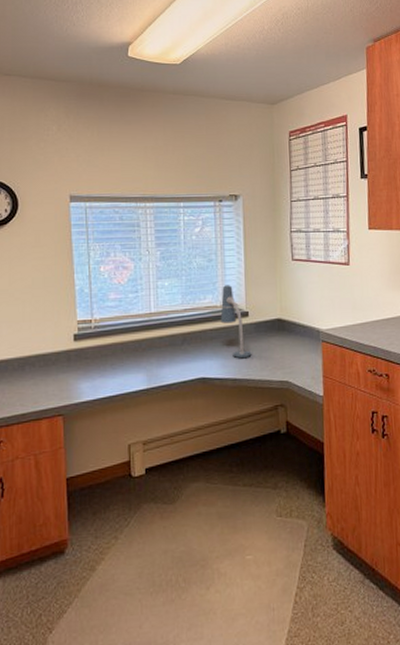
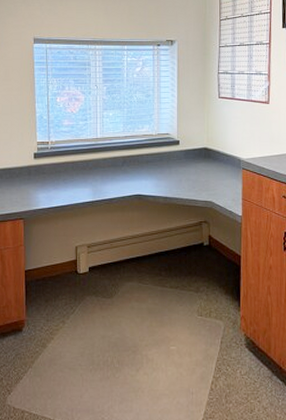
desk lamp: present [220,285,252,358] -> none [155,117,181,179]

